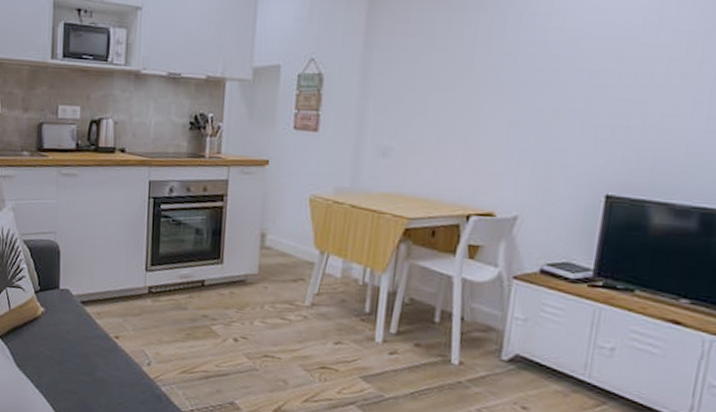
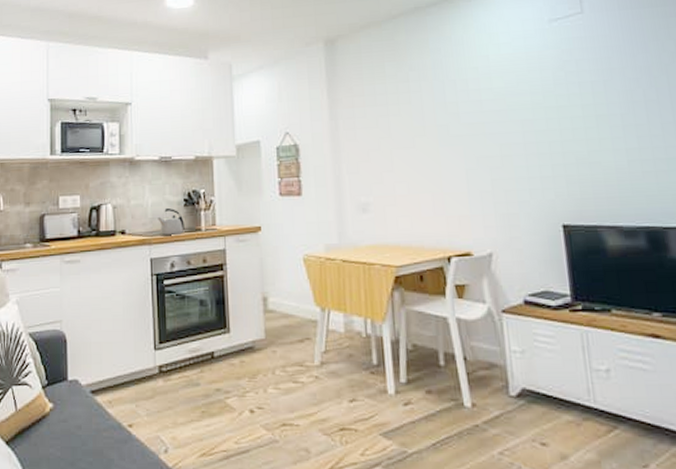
kettle: none [160,129,188,160] -> present [158,207,185,236]

